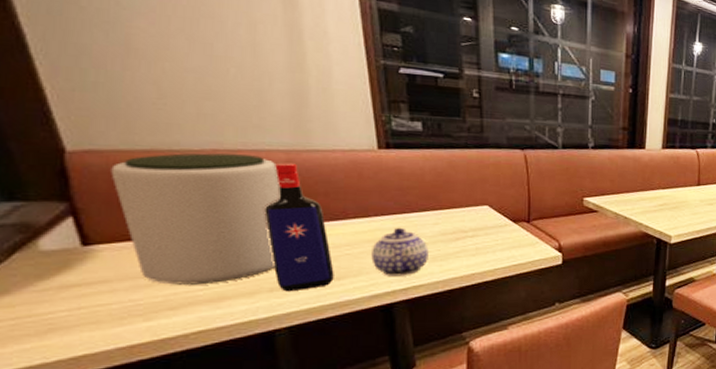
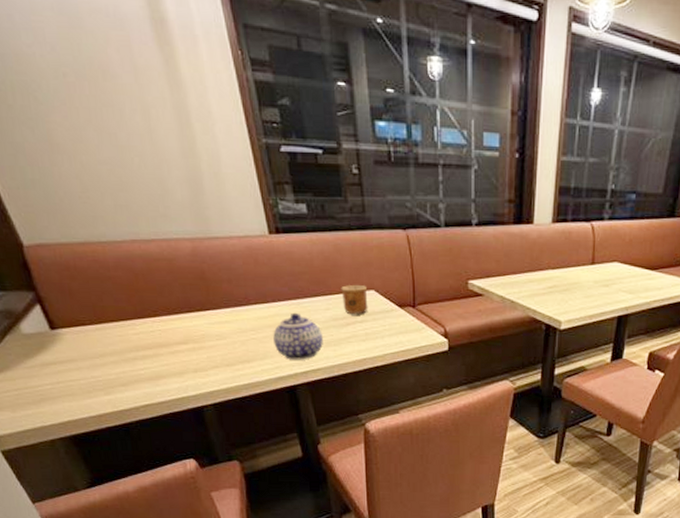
plant pot: present [111,153,281,285] -> none [58,243,197,365]
liquor bottle: present [264,162,334,292] -> none [180,251,244,373]
cup: none [452,200,481,230] -> present [341,285,368,315]

